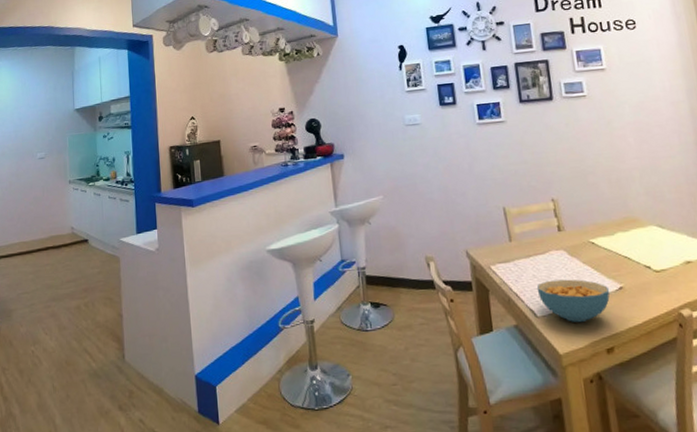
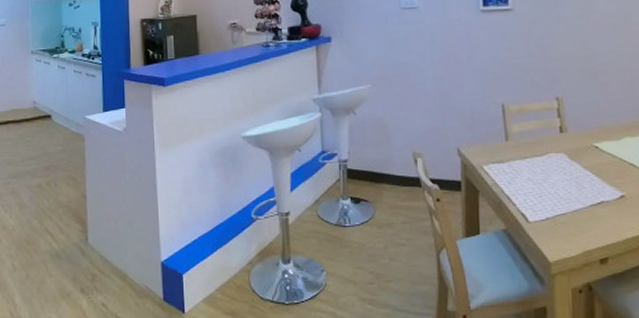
cereal bowl: present [536,279,610,322] -> none [531,184,610,230]

